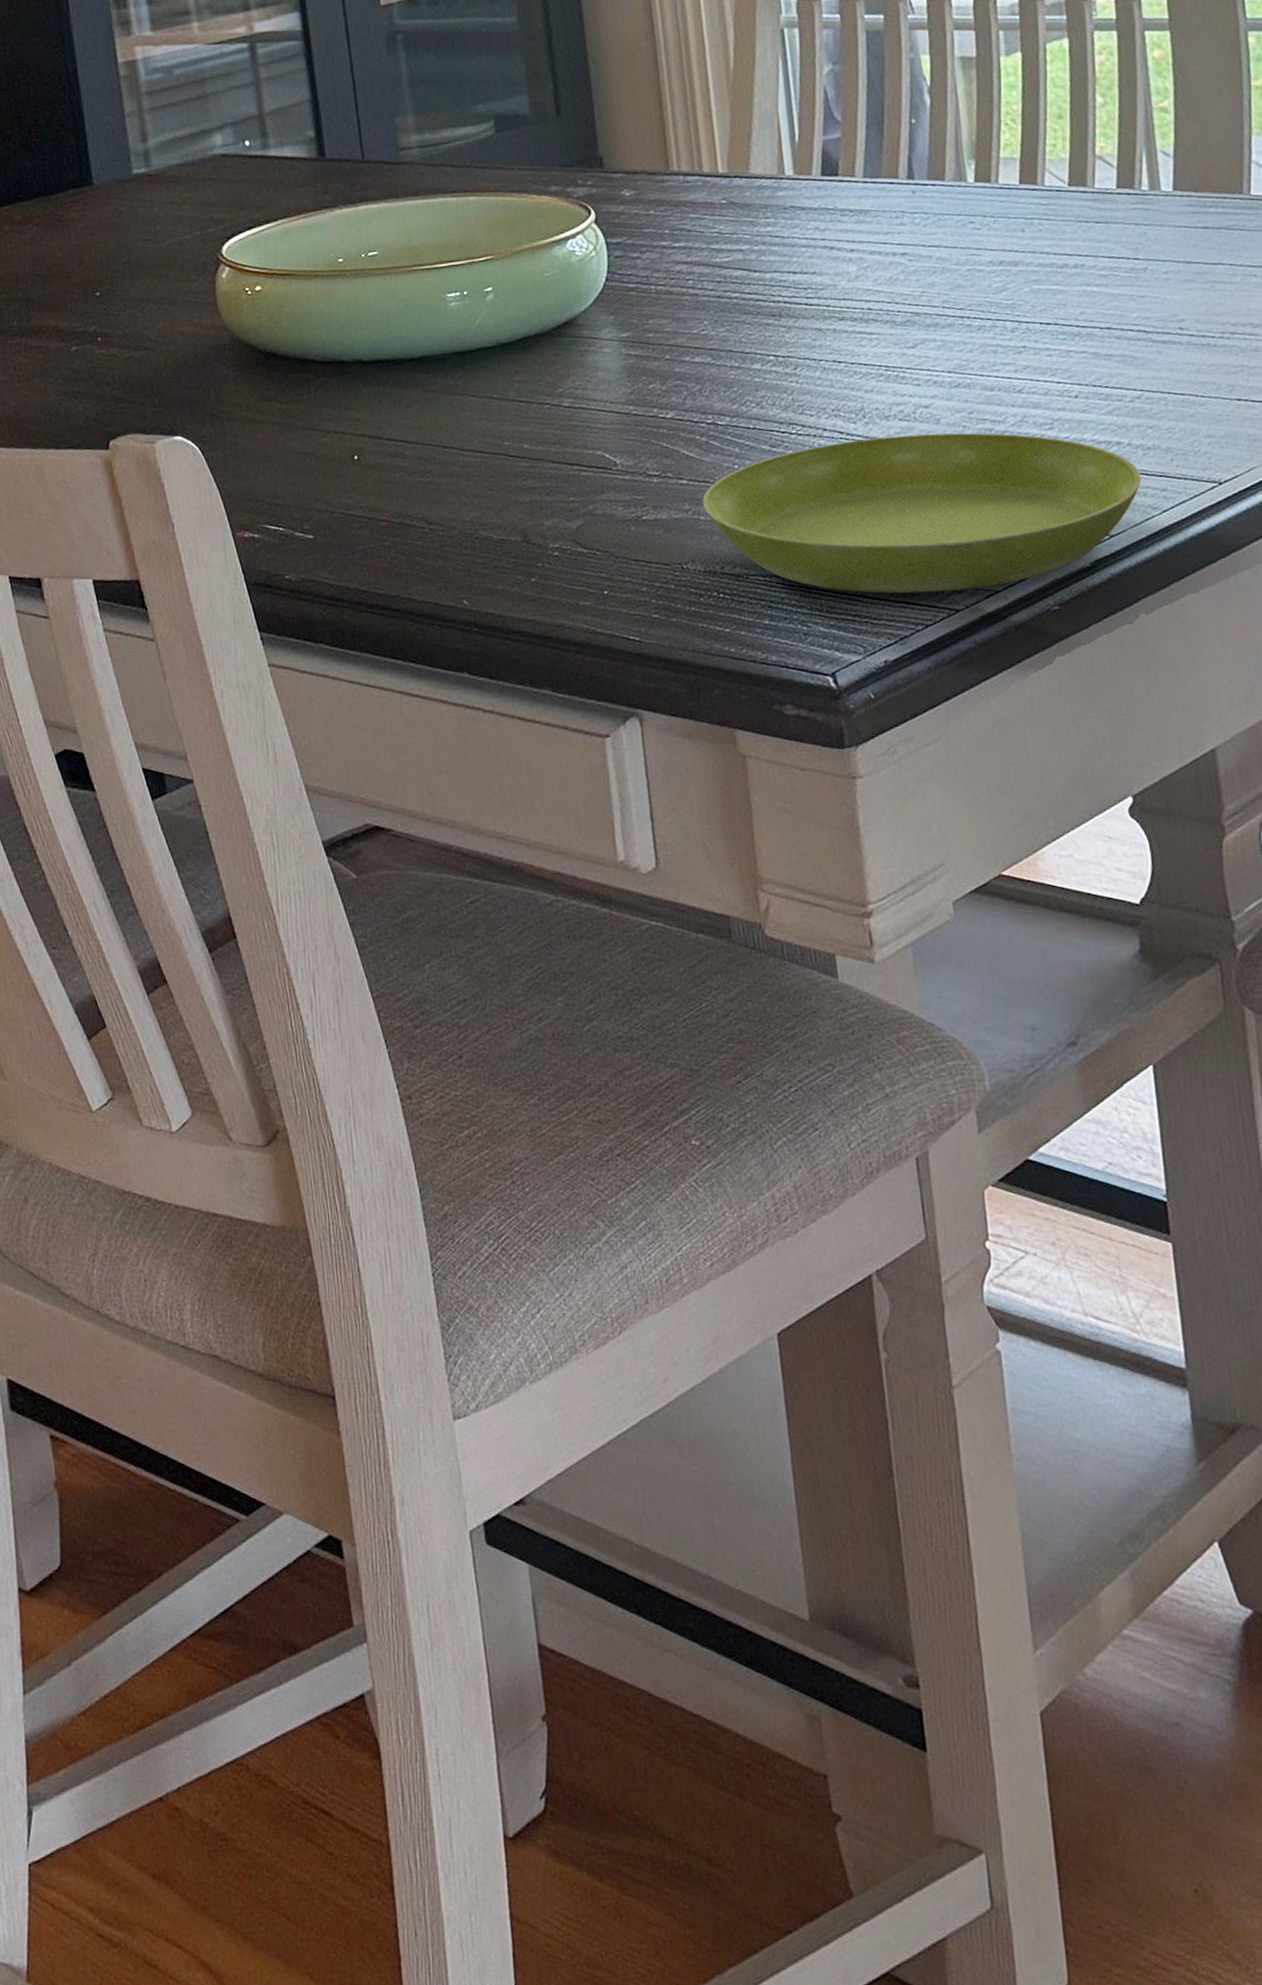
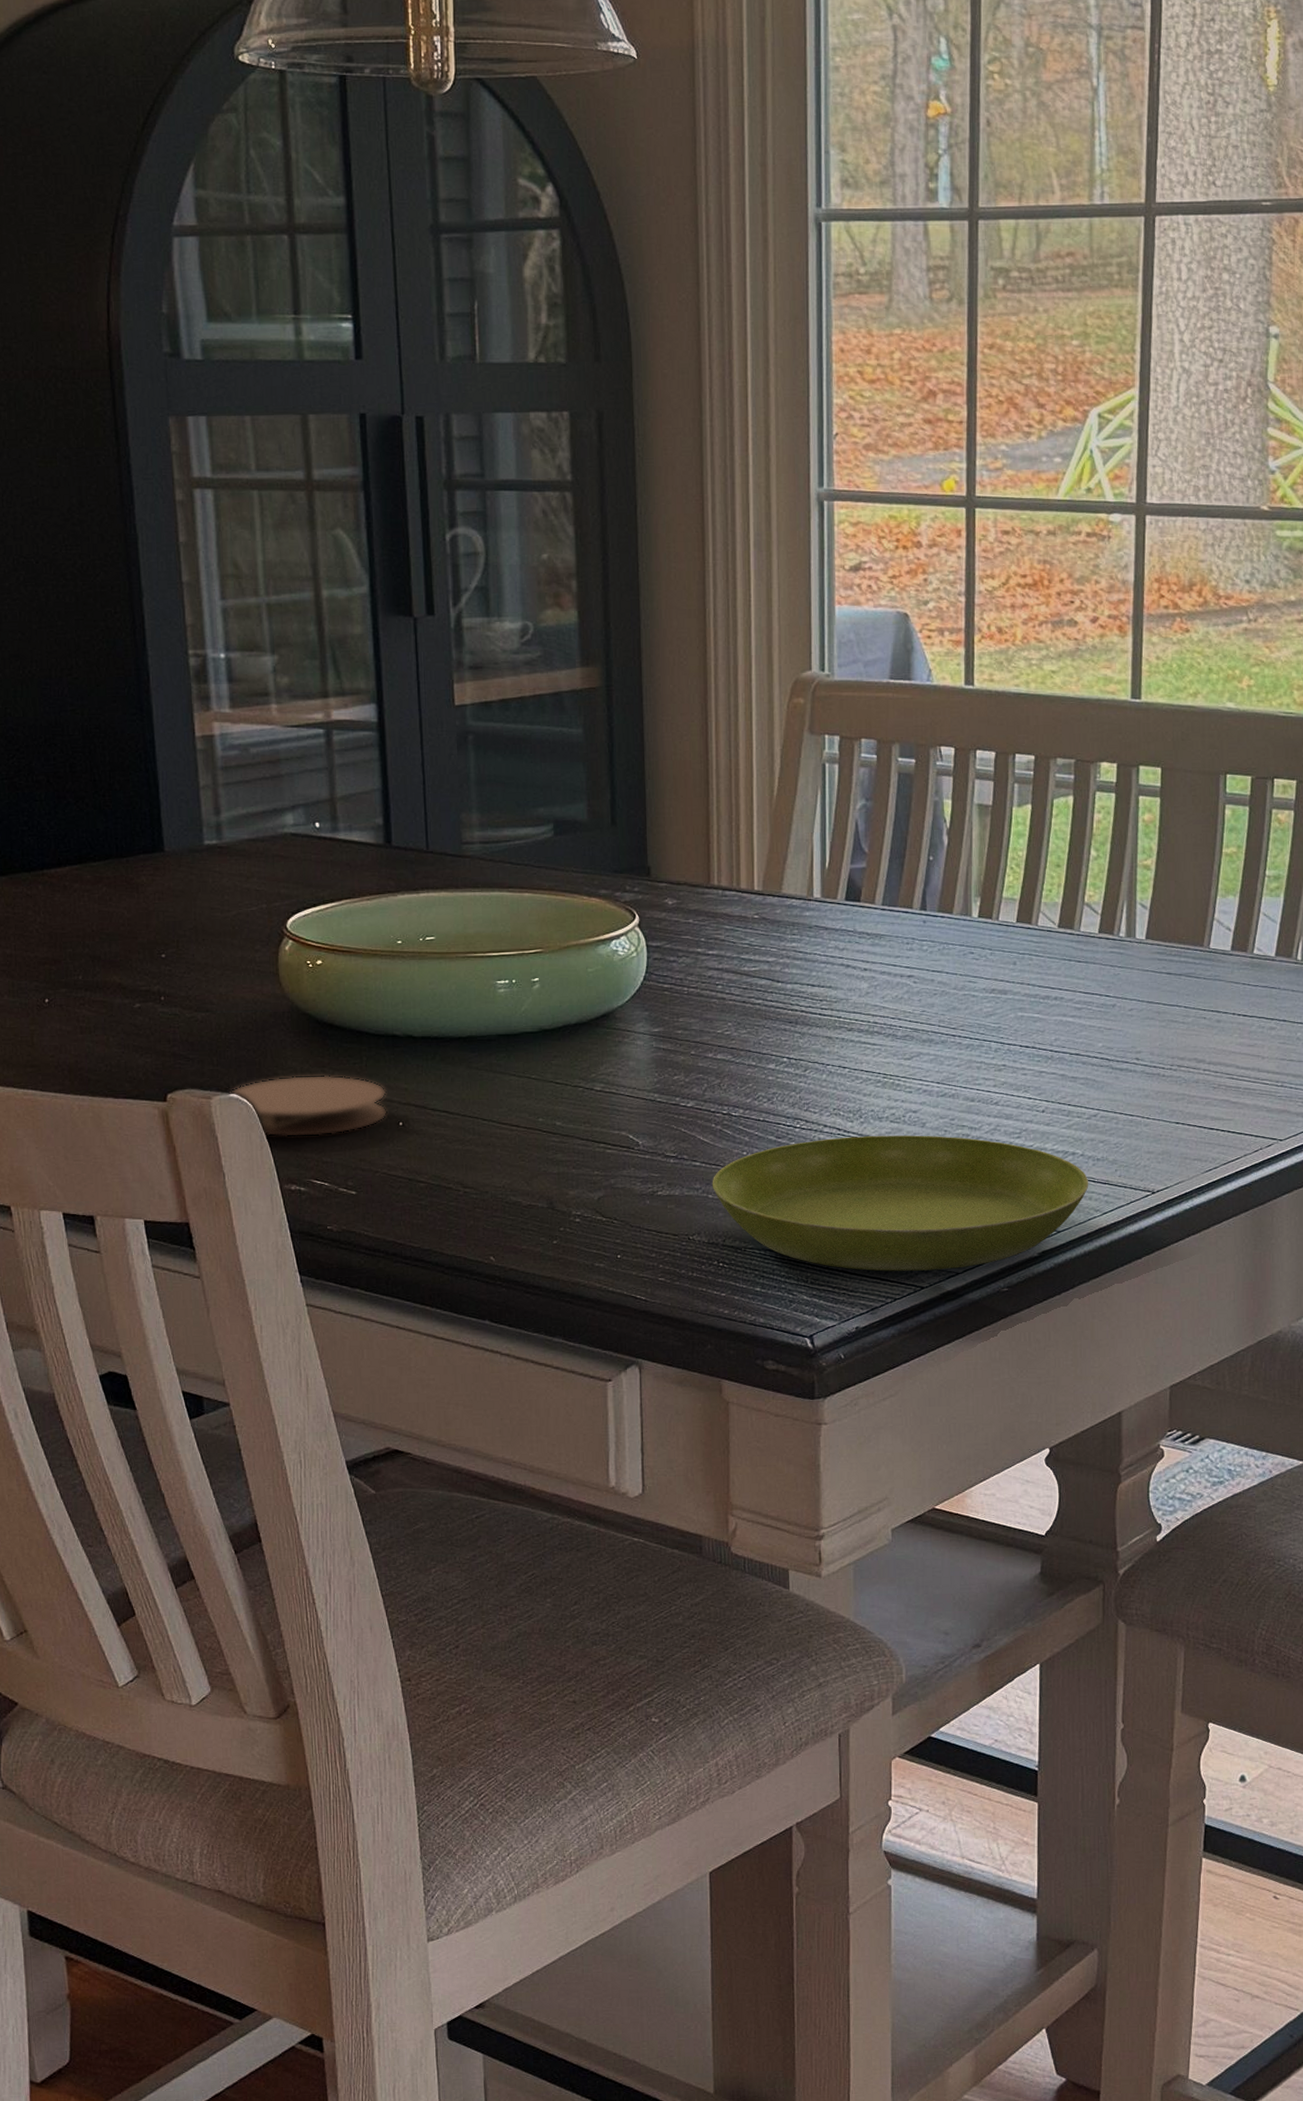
coaster: none [174,408,341,481] -> present [230,1074,388,1138]

